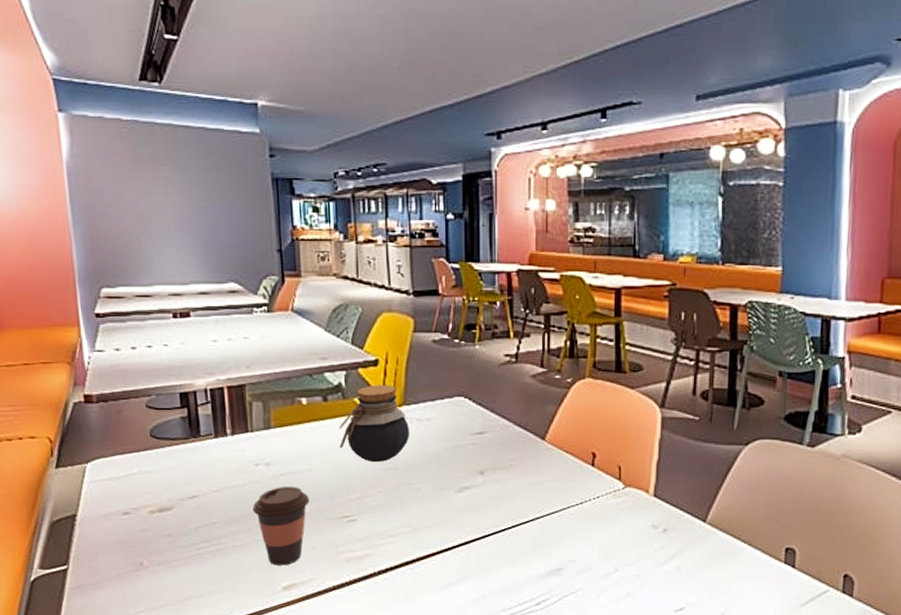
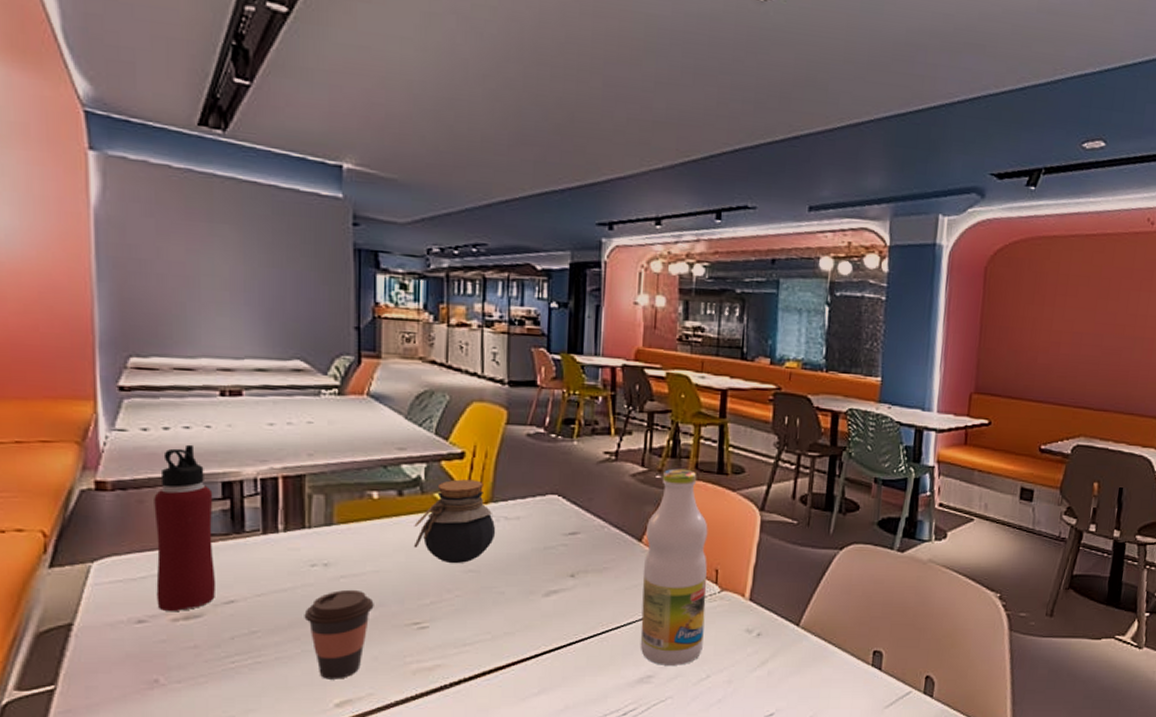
water bottle: none [128,361,182,505] -> present [154,444,217,611]
bottle: none [547,368,611,559] -> present [640,468,708,665]

